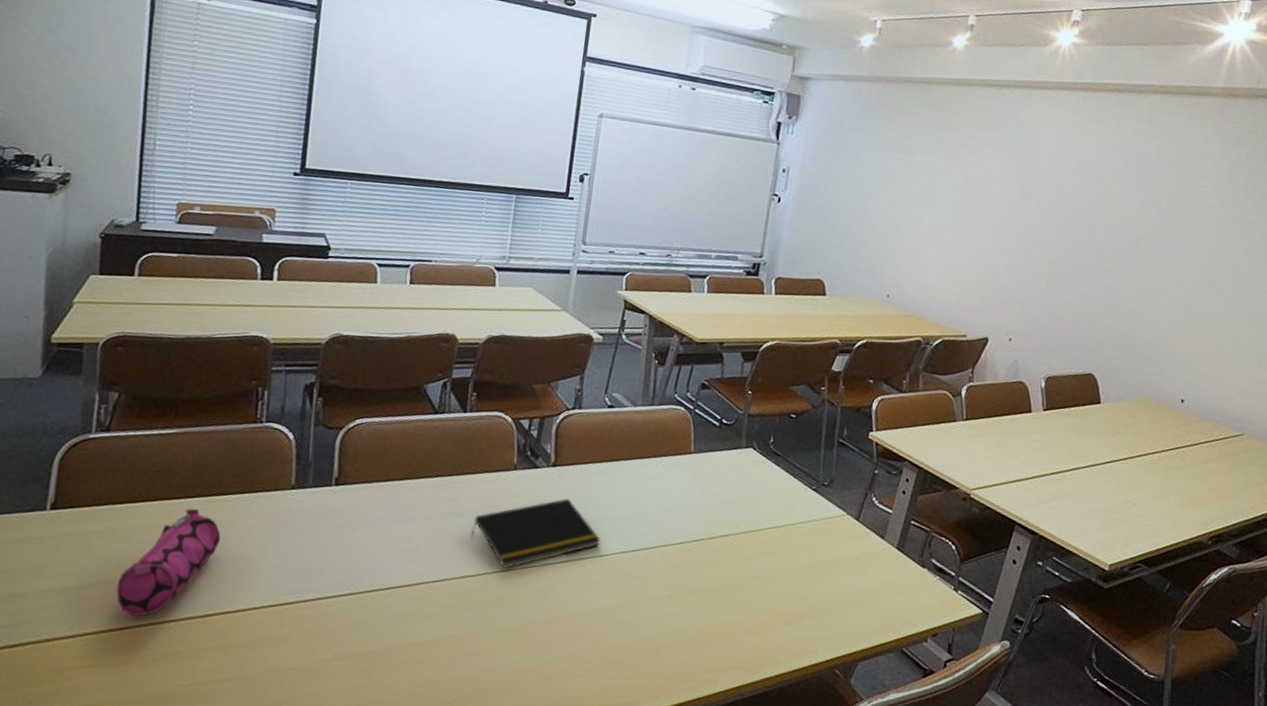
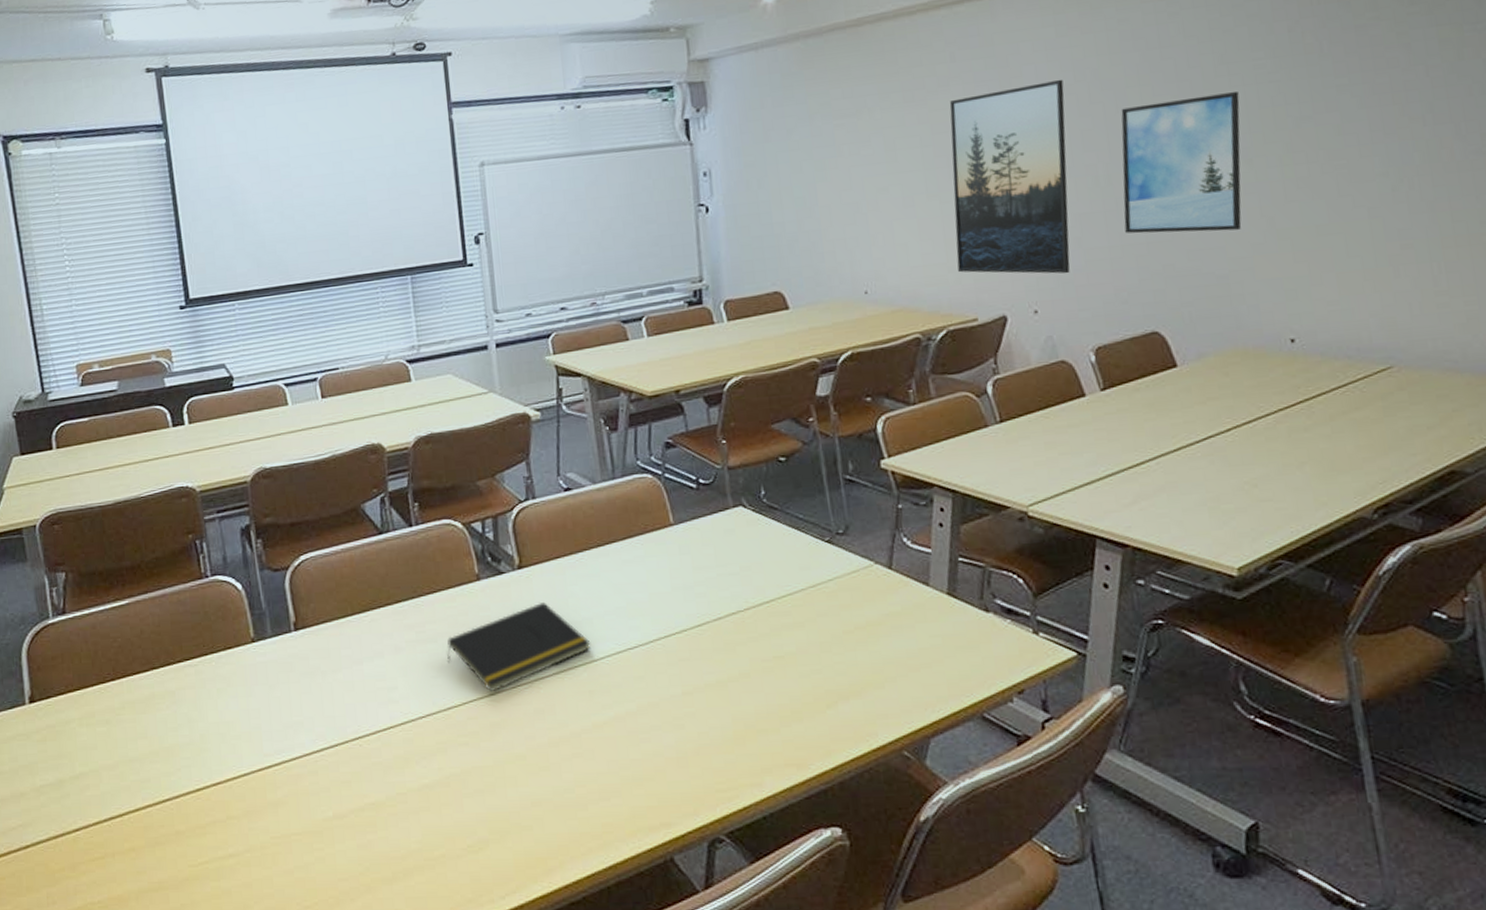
pencil case: present [116,508,221,616] -> none [107,679,195,800]
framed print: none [961,160,1068,316] -> present [949,79,1070,274]
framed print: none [1087,199,1186,310] -> present [1121,92,1242,234]

